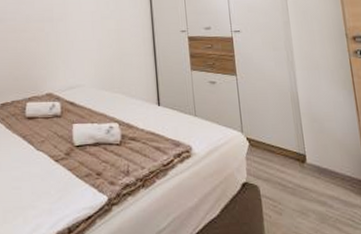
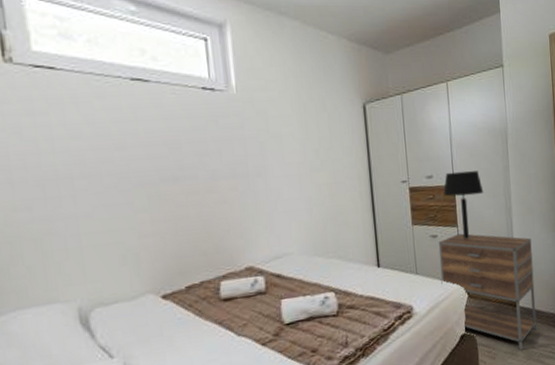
nightstand: none [217,82,330,211] -> present [438,233,537,350]
table lamp: none [222,24,263,88] -> present [444,170,484,239]

